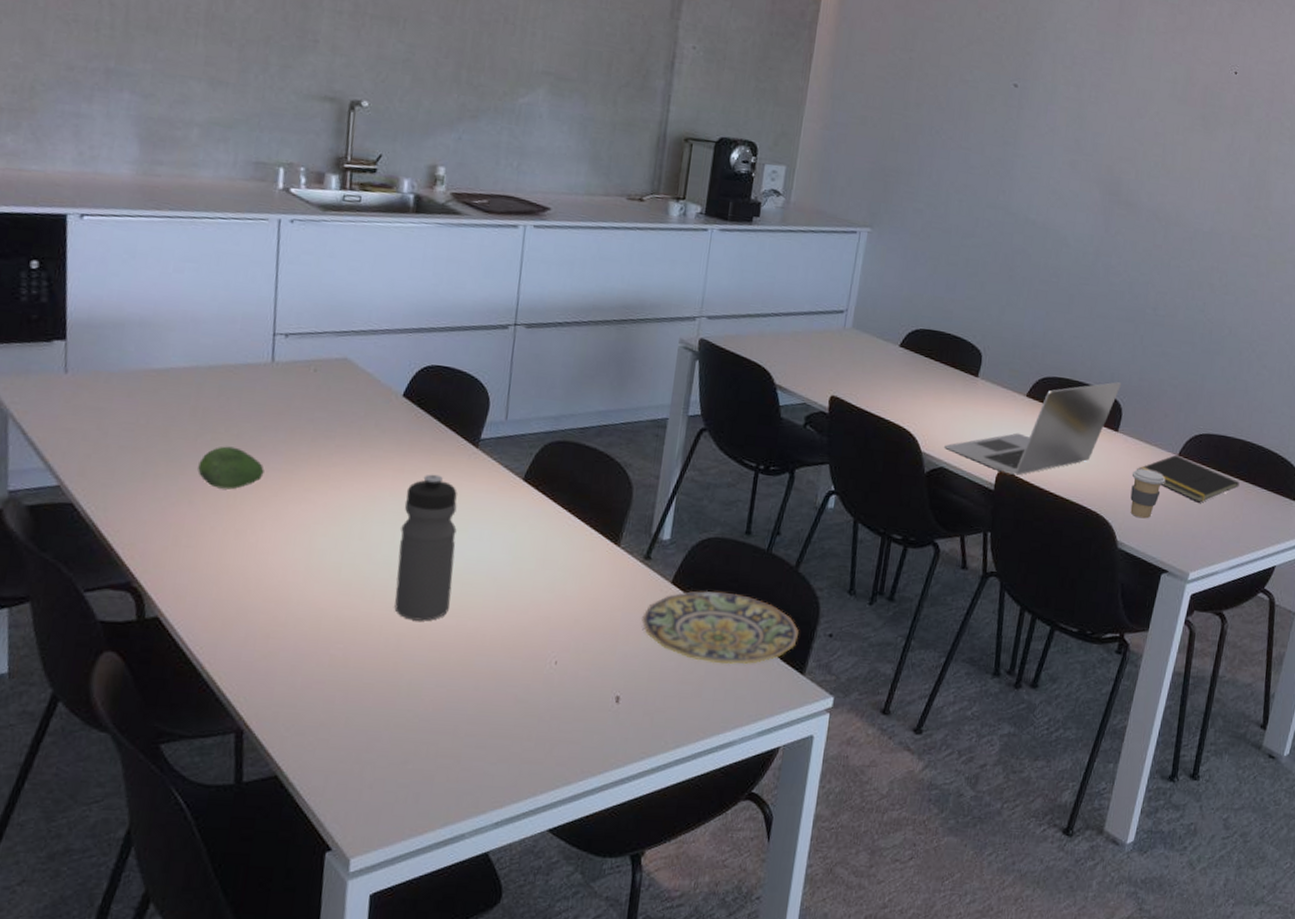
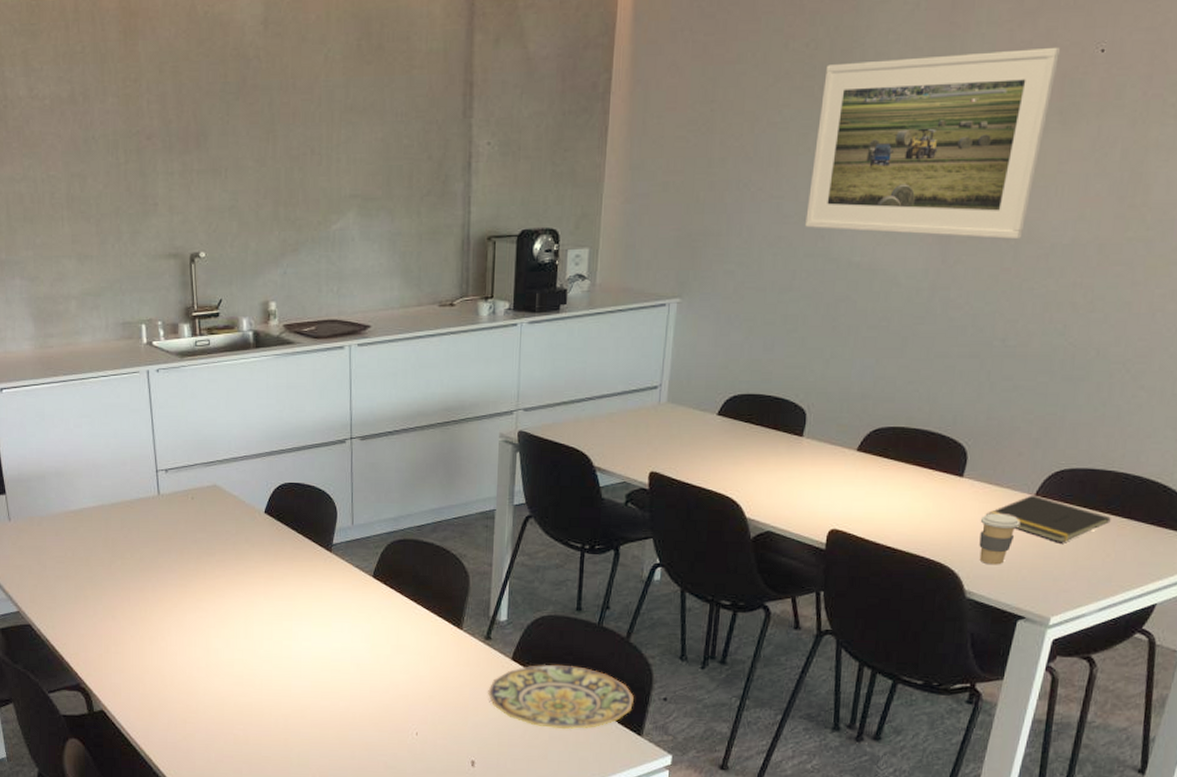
fruit: present [198,446,264,490] -> none [115,569,164,604]
water bottle: present [394,474,457,621] -> none [277,578,323,704]
laptop: present [944,382,1121,476] -> none [770,424,965,532]
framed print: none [989,38,1204,221] -> present [805,47,1061,240]

